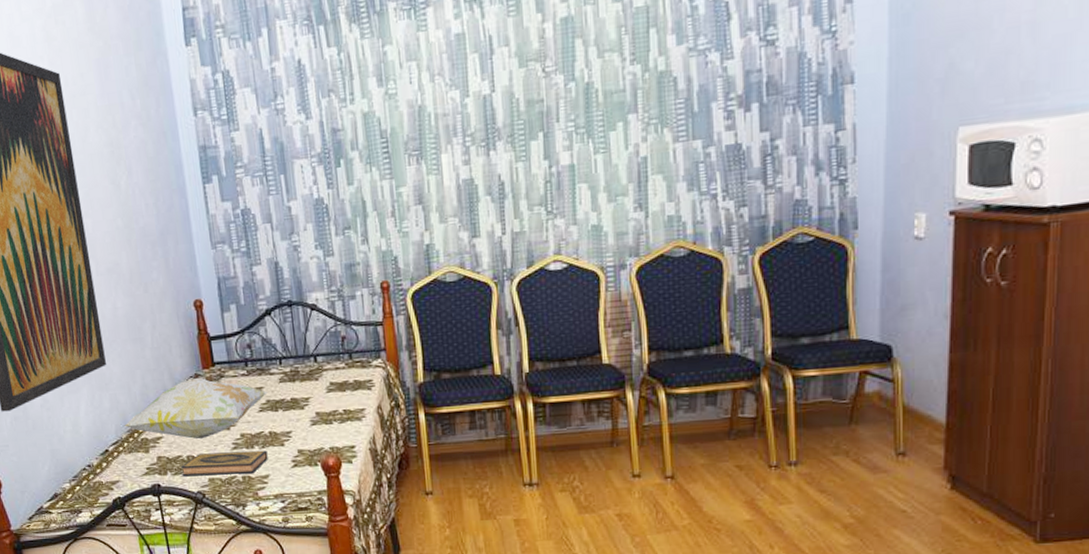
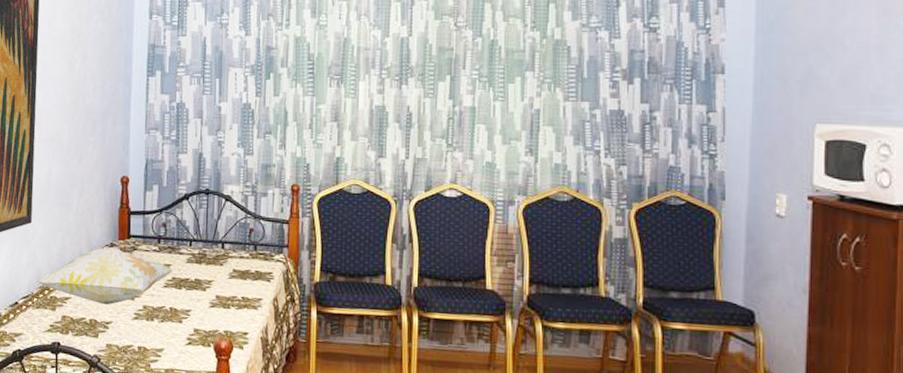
hardback book: present [181,450,268,477] -> none [82,319,166,345]

